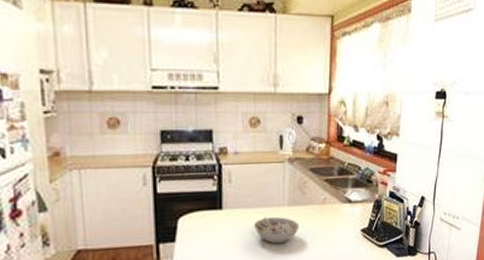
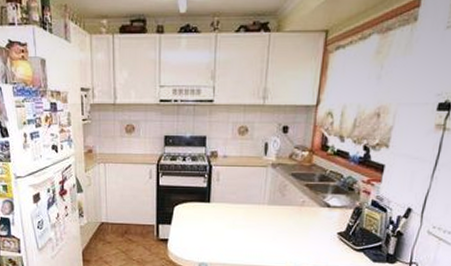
bowl: present [254,217,300,244] -> none [236,212,278,236]

